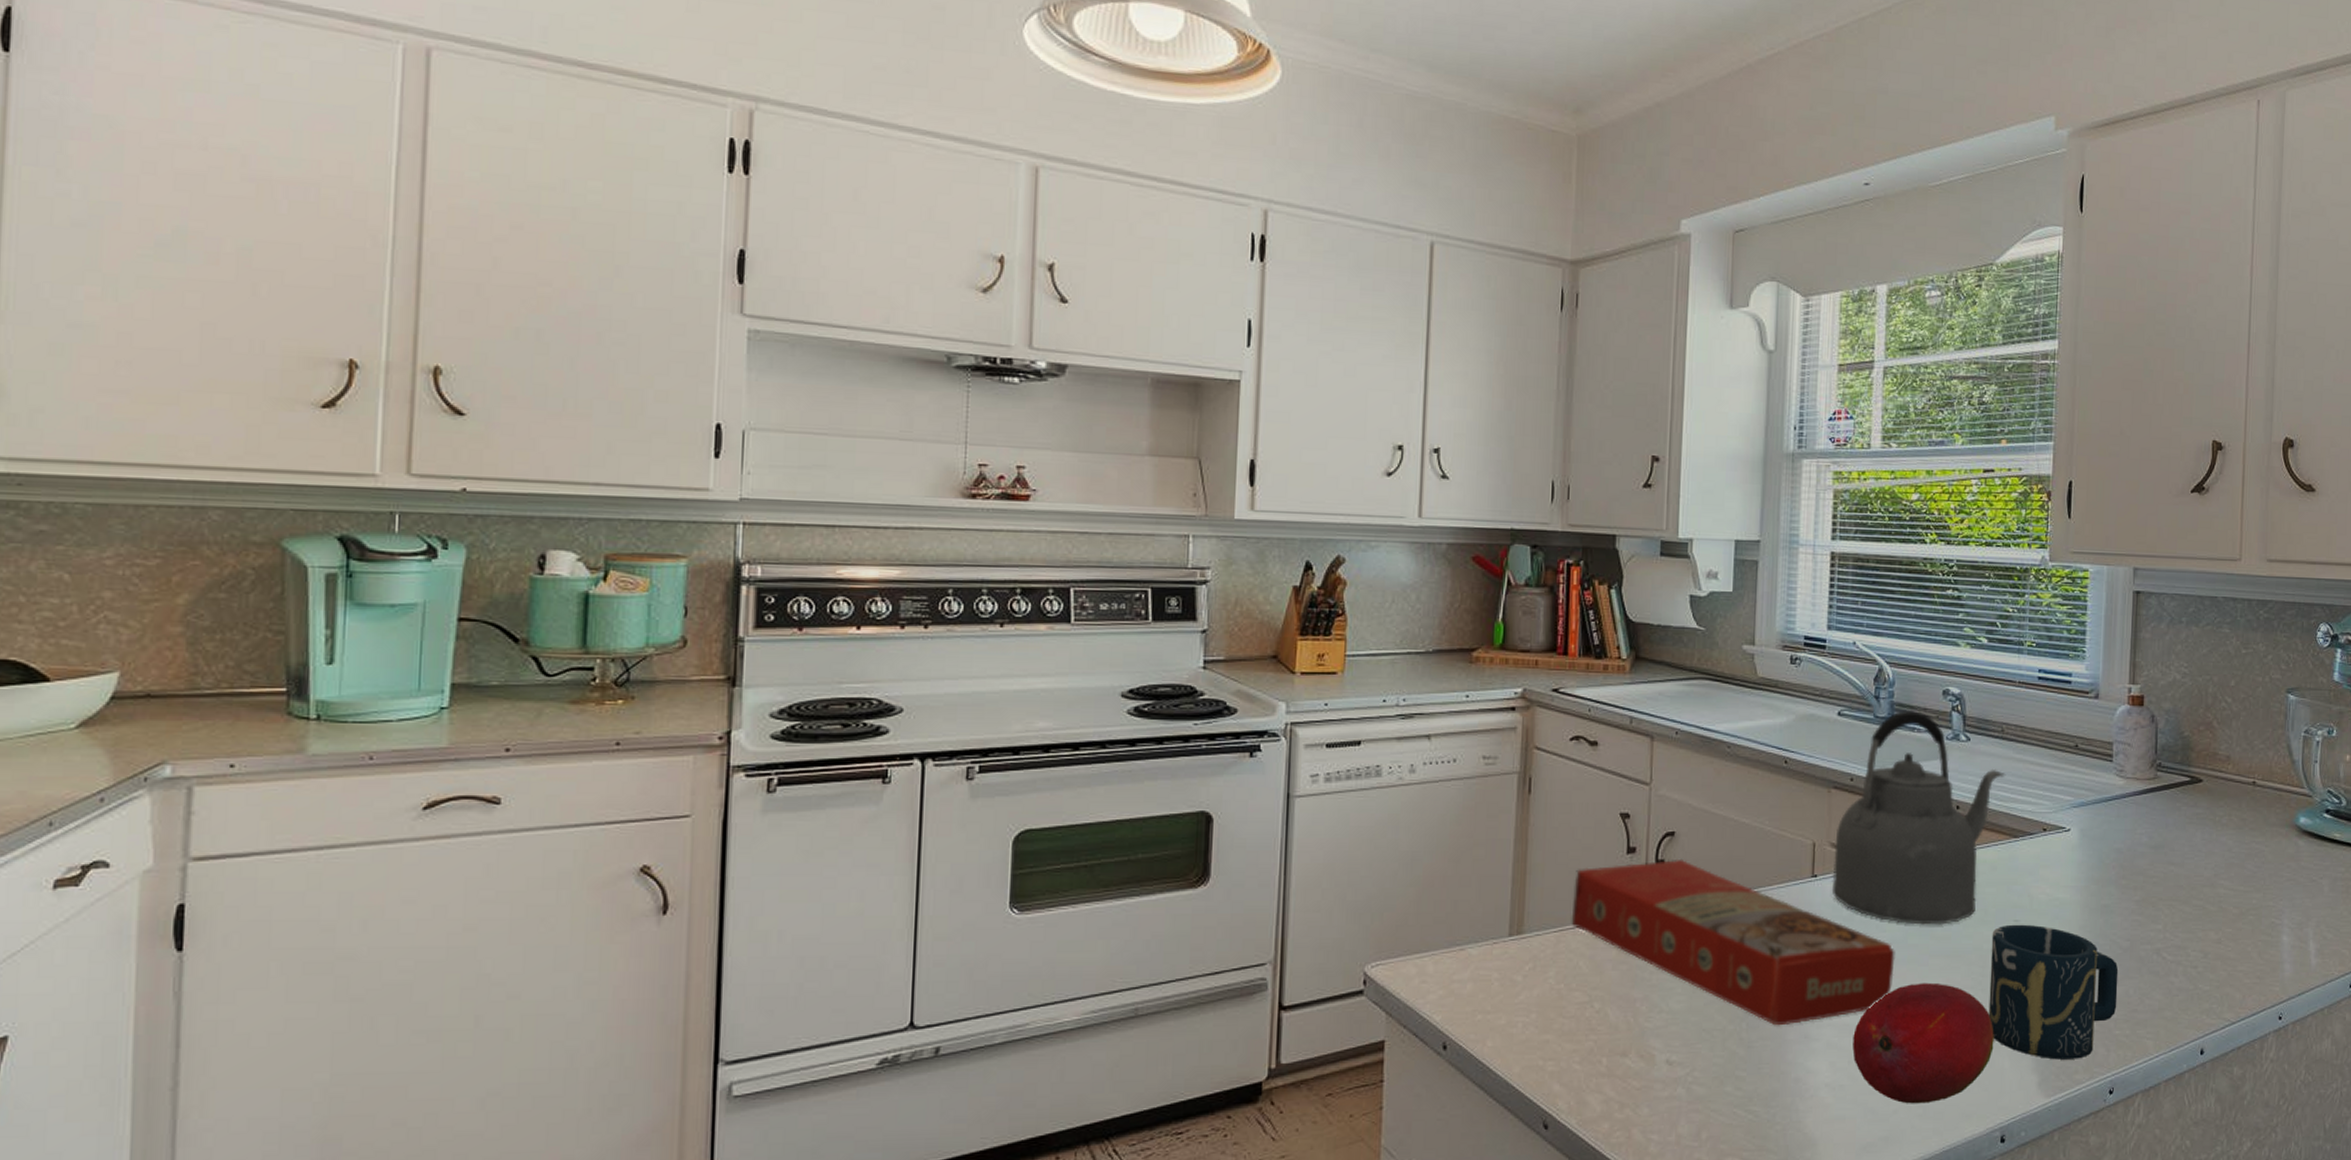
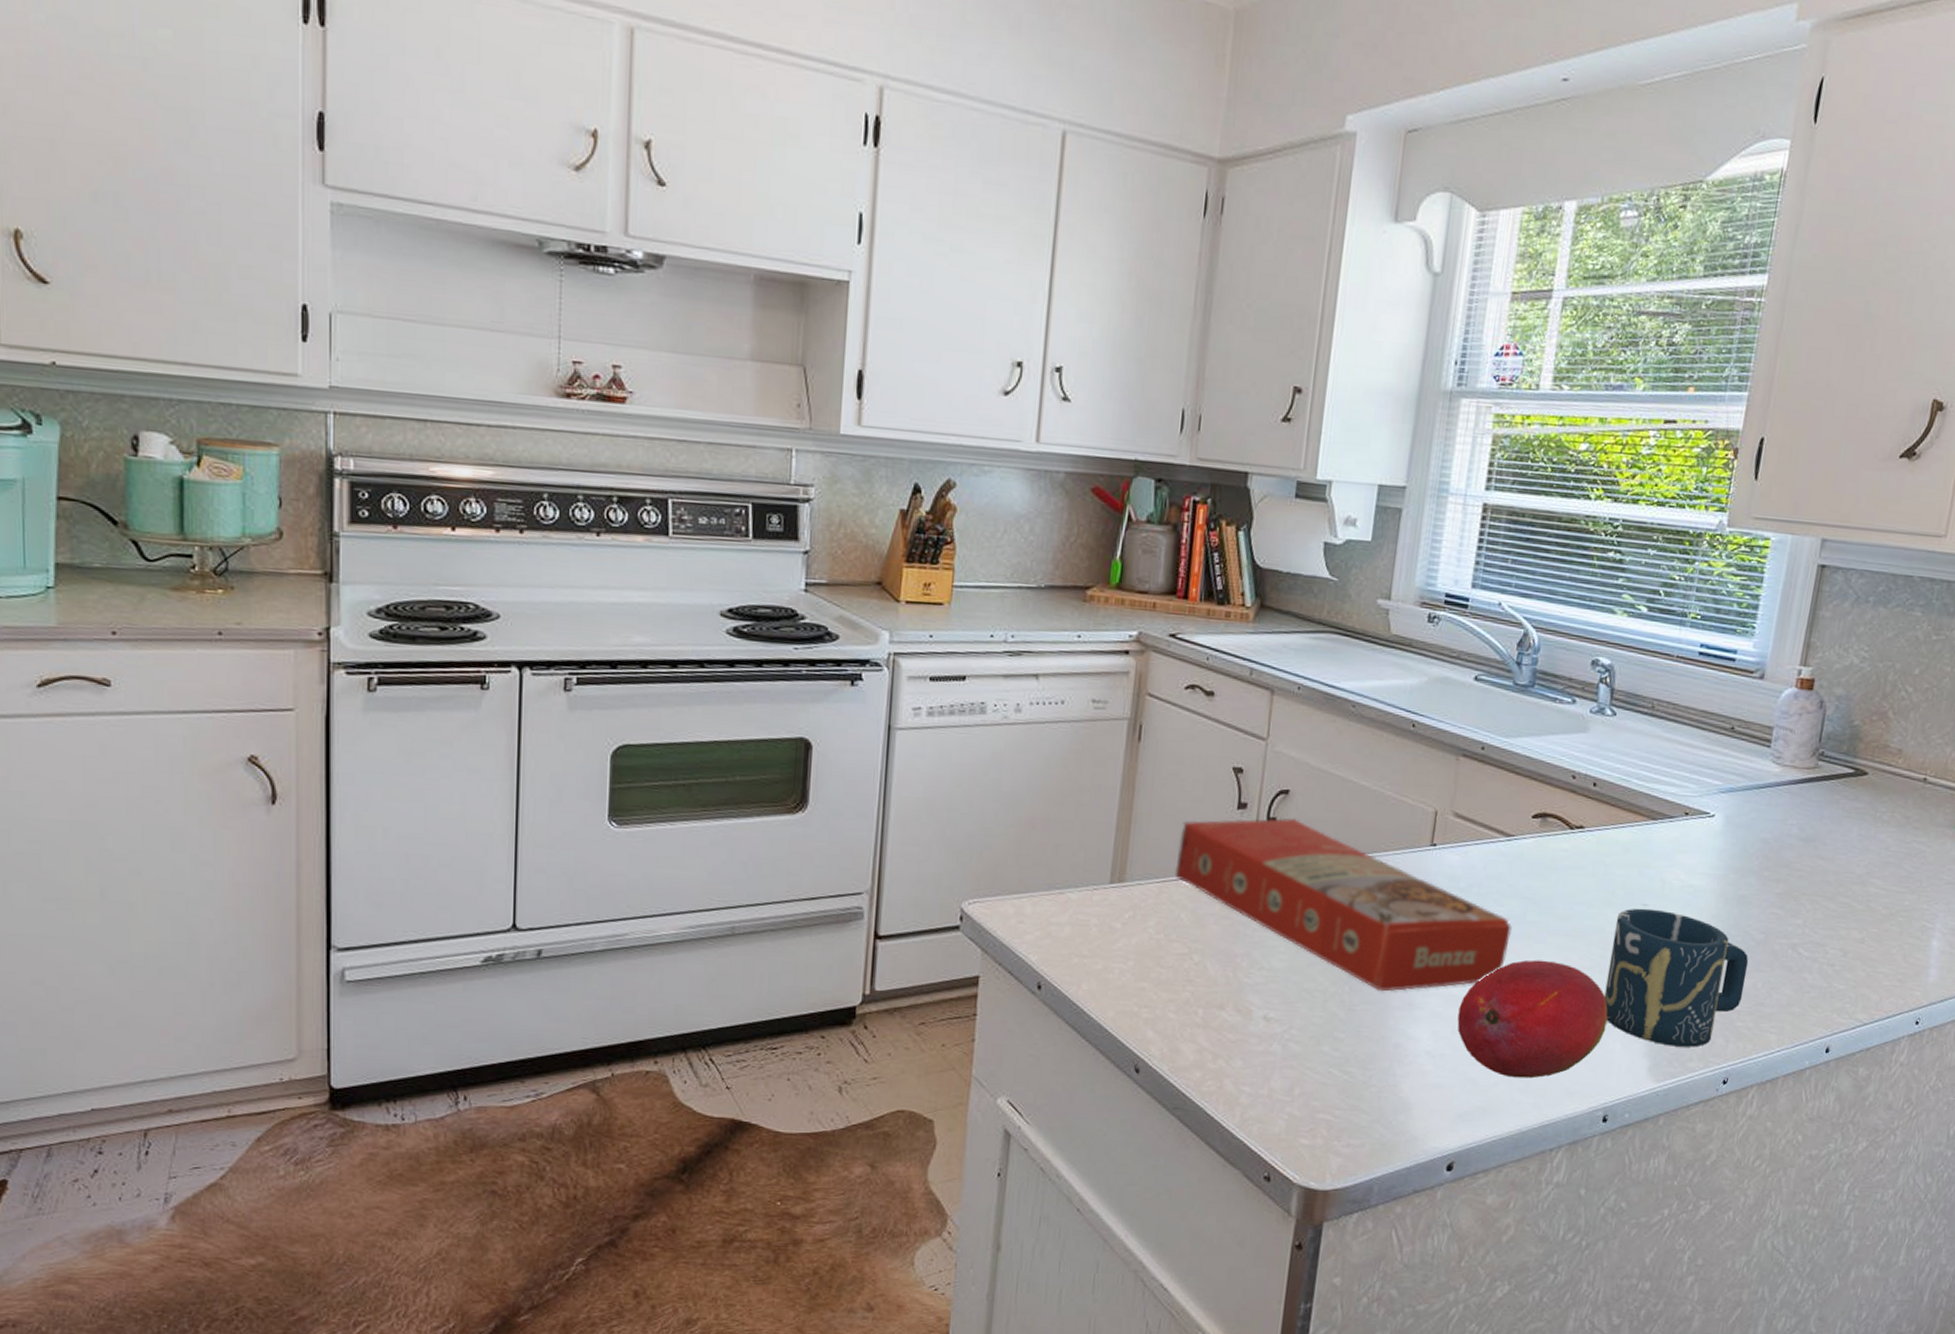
kettle: present [1832,709,2006,925] -> none [1451,678,1652,903]

